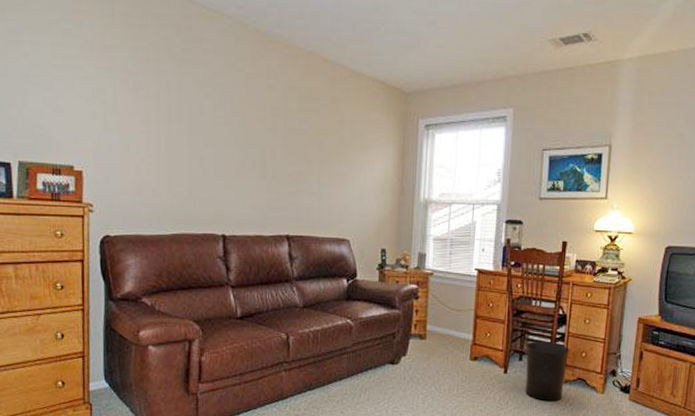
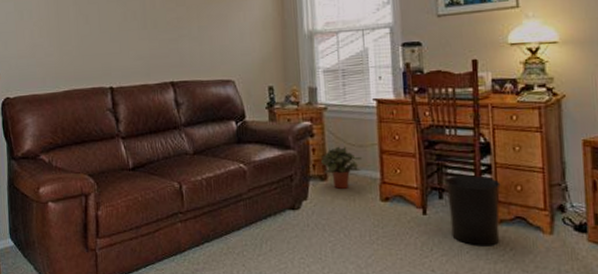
potted plant: none [422,309,460,348] -> present [320,146,363,189]

